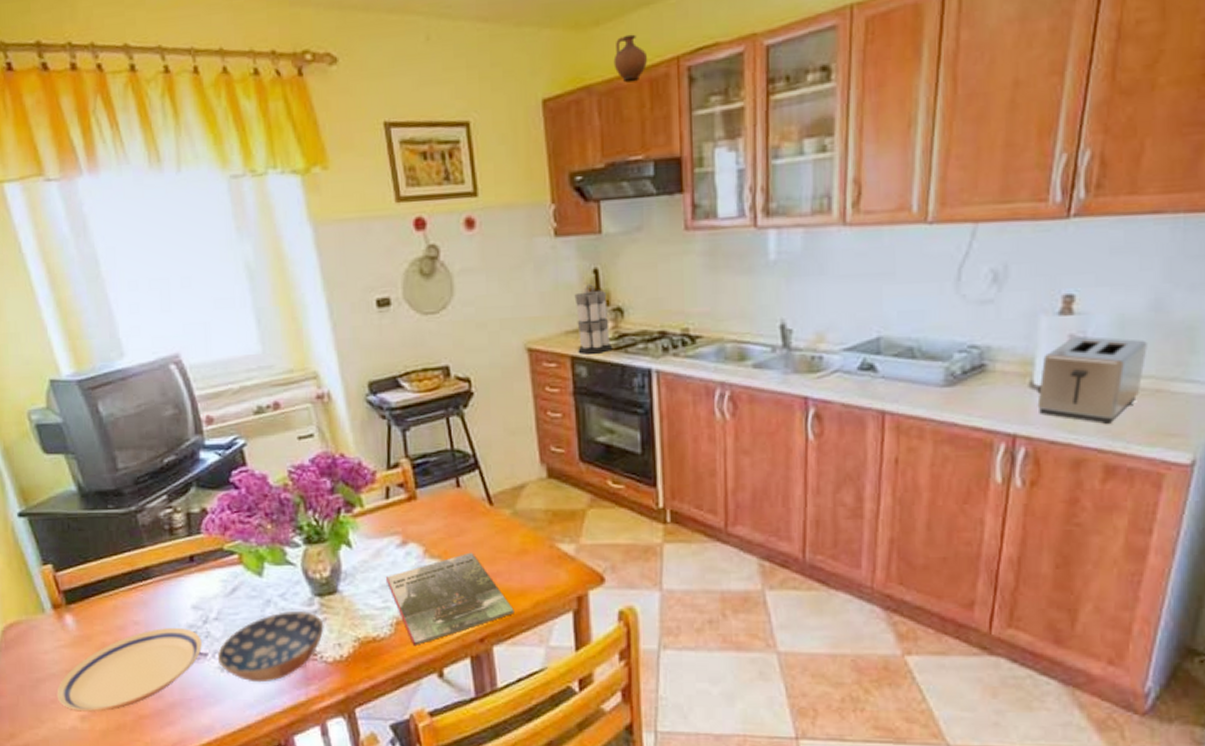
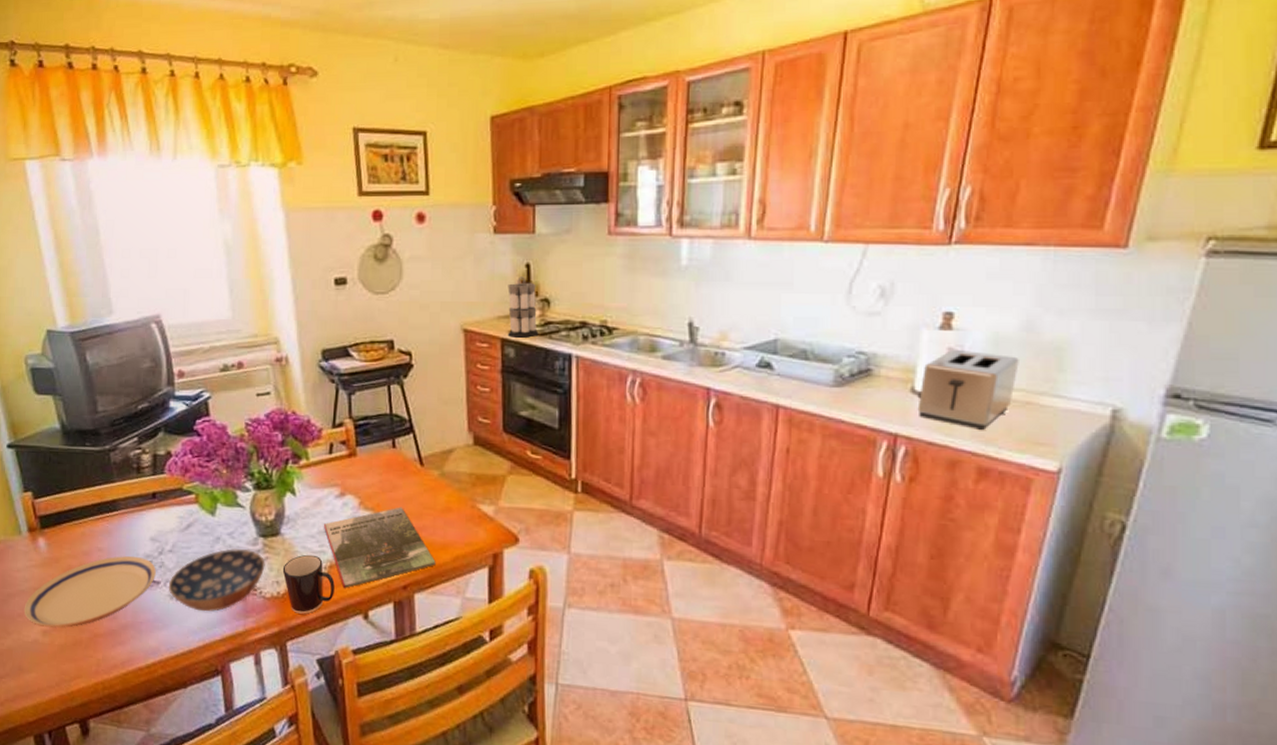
mug: none [344,611,404,677] -> present [282,554,335,614]
ceramic jug: present [613,34,648,83] -> none [554,65,584,106]

